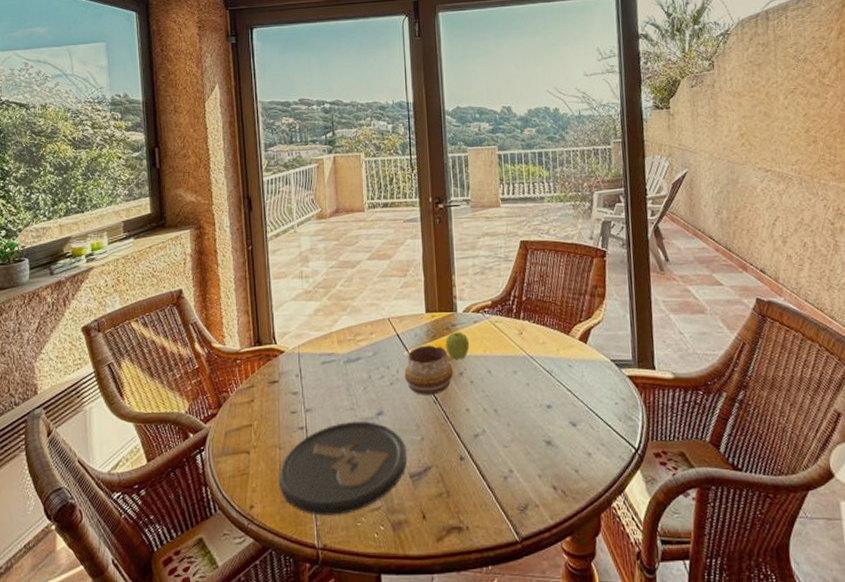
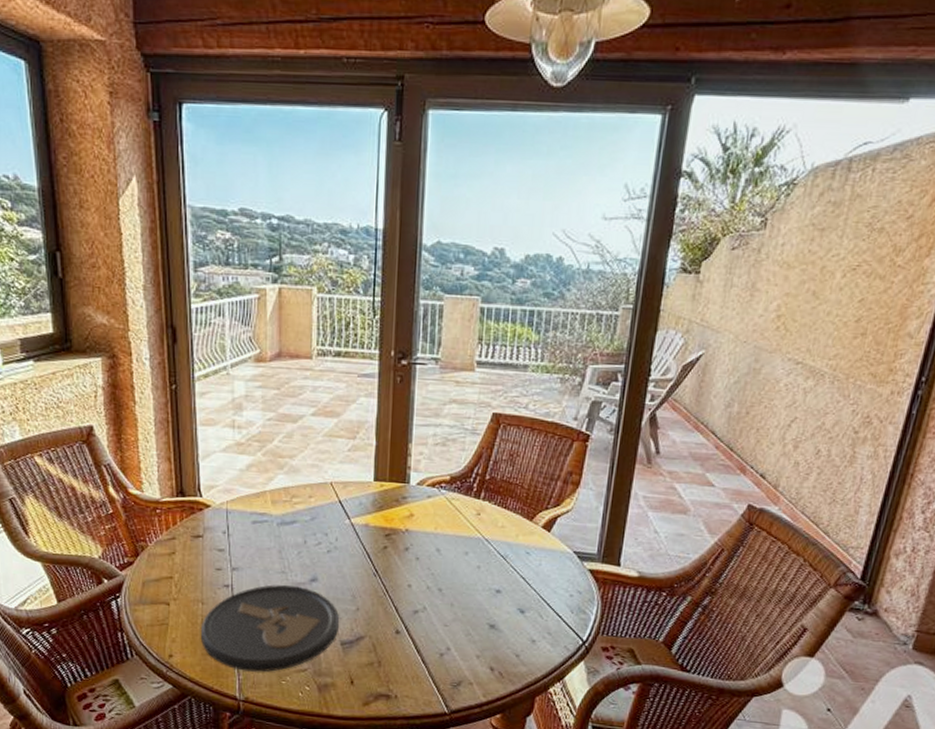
decorative bowl: present [404,345,453,395] -> none [343,515,398,567]
fruit: present [445,332,470,360] -> none [392,505,420,535]

